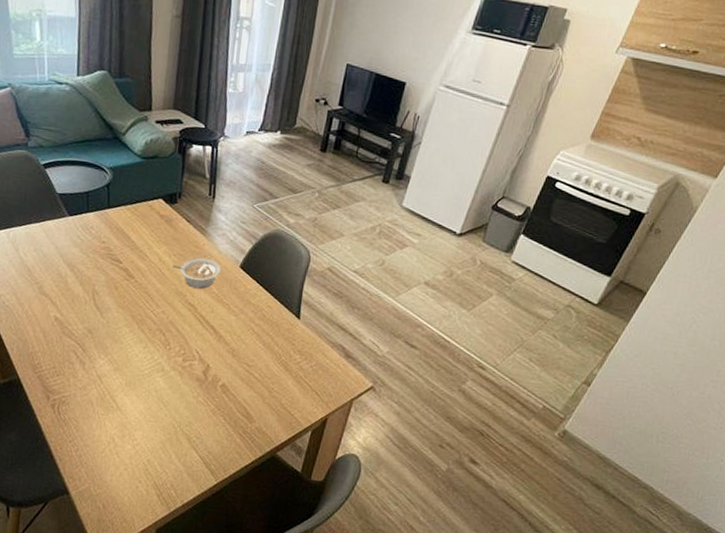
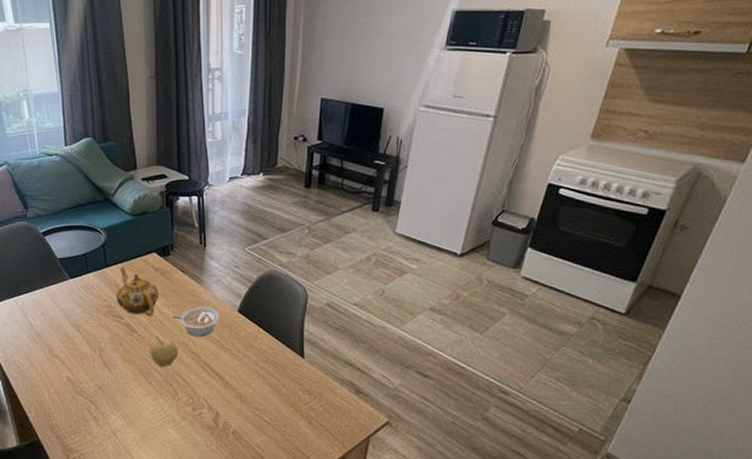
teapot: none [115,210,162,264] -> present [115,267,159,317]
fruit: none [145,283,176,316] -> present [150,335,179,368]

